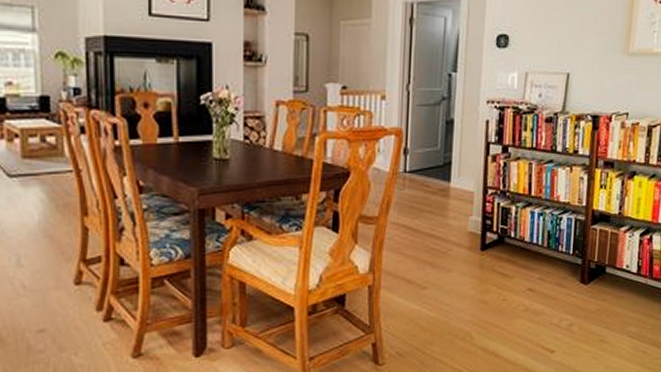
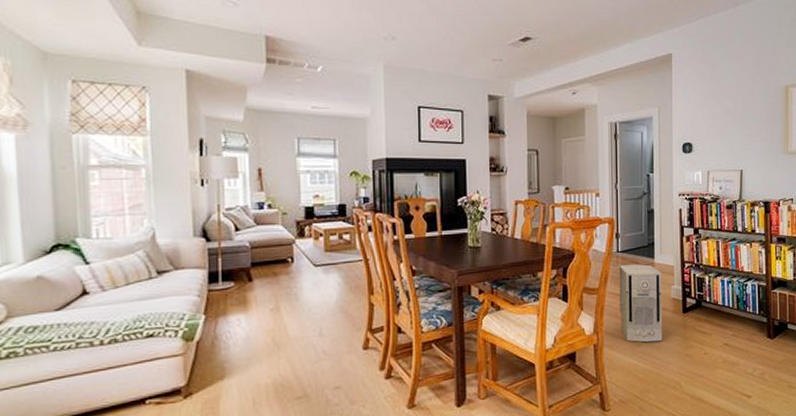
air purifier: none [403,188,458,285] -> present [619,264,662,343]

